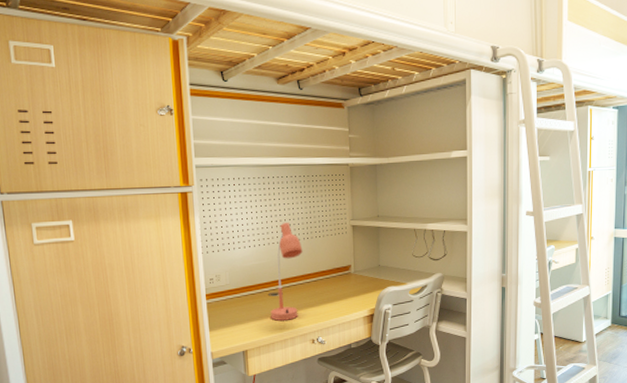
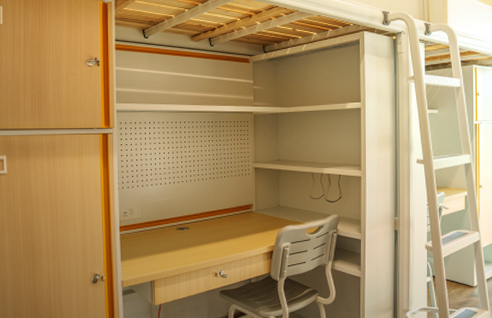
desk lamp: present [270,223,303,321] -> none [177,163,209,254]

